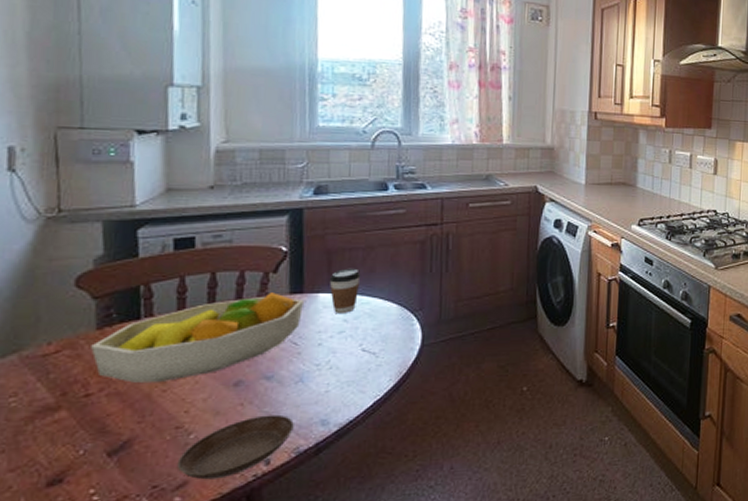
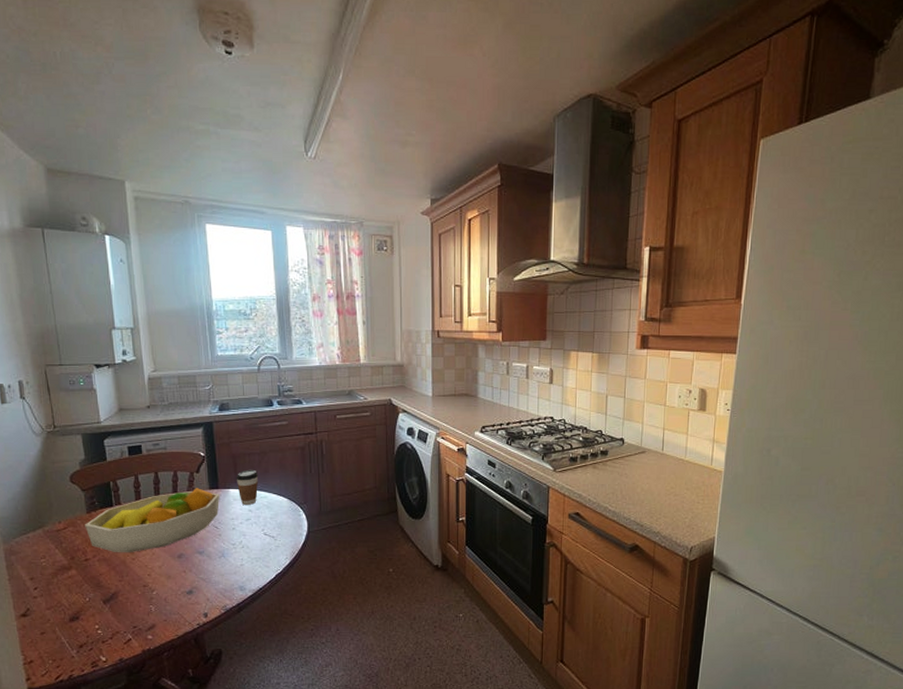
saucer: present [176,414,294,480] -> none [147,580,221,625]

